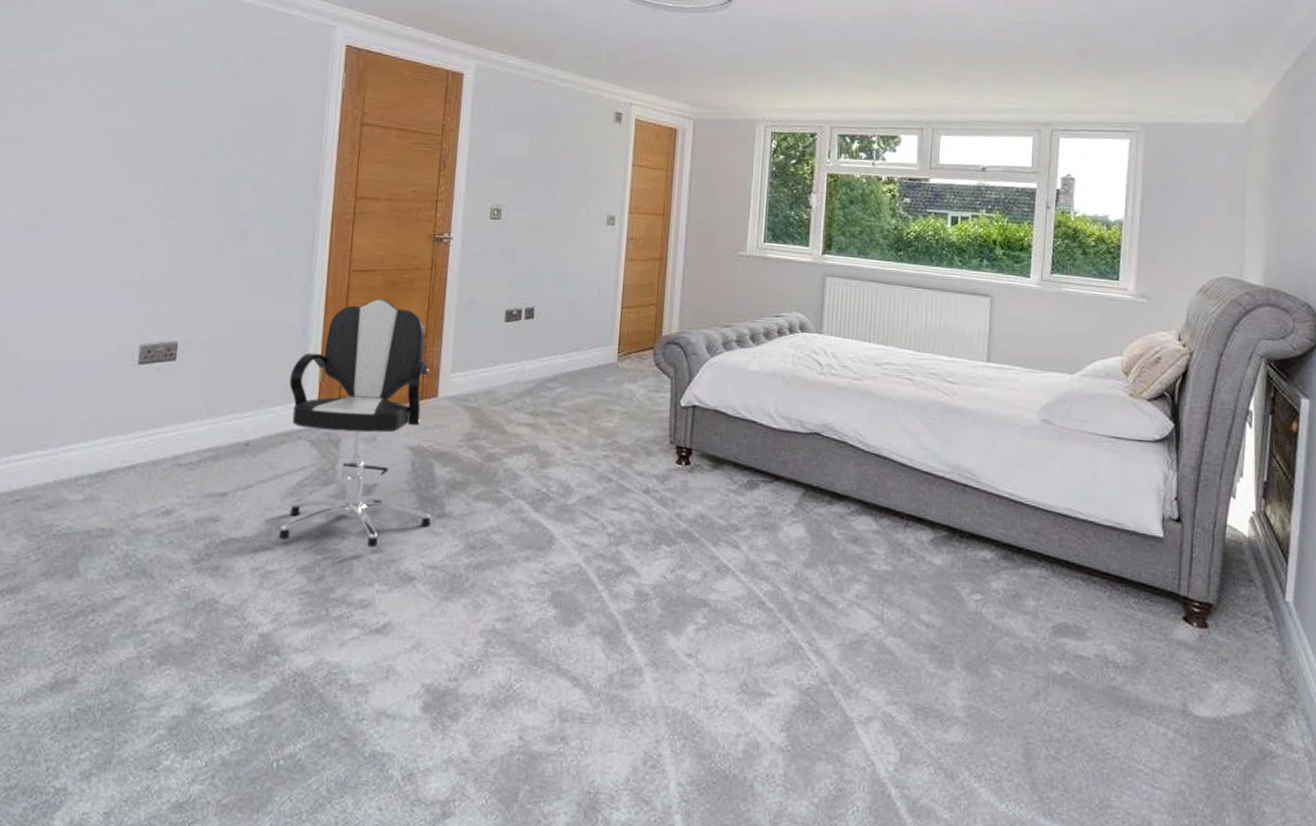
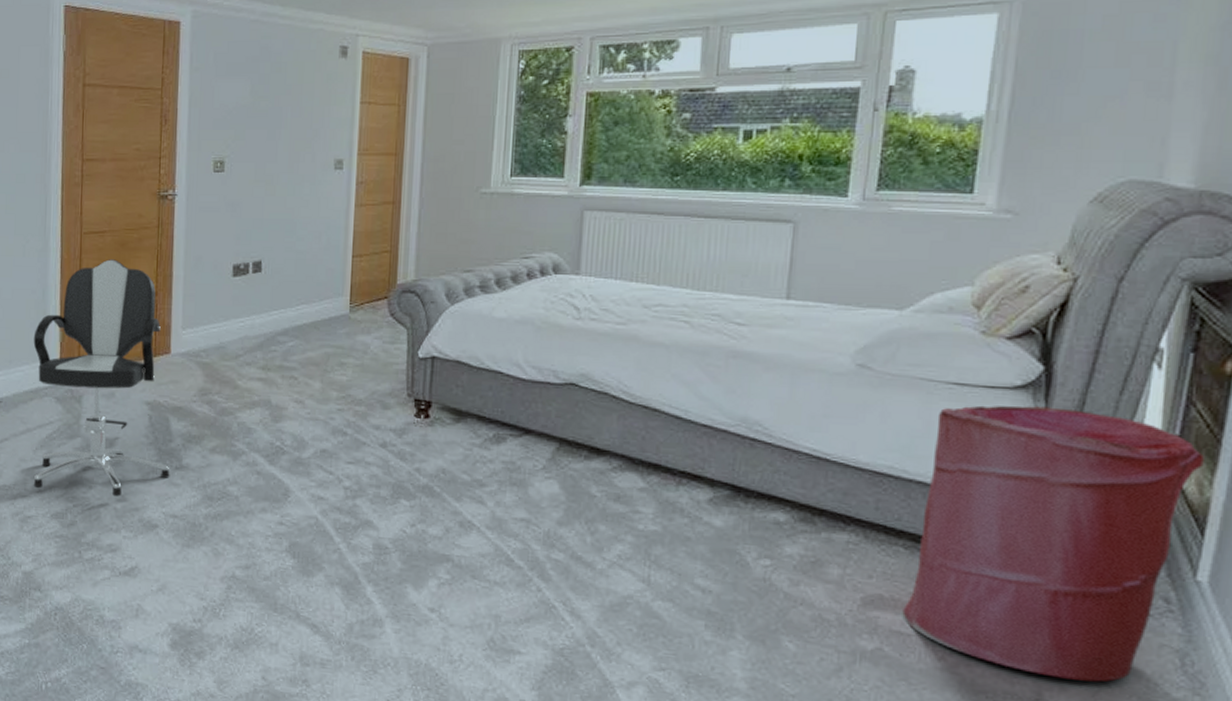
laundry hamper: none [1082,456,1284,692] -> present [900,405,1204,682]

